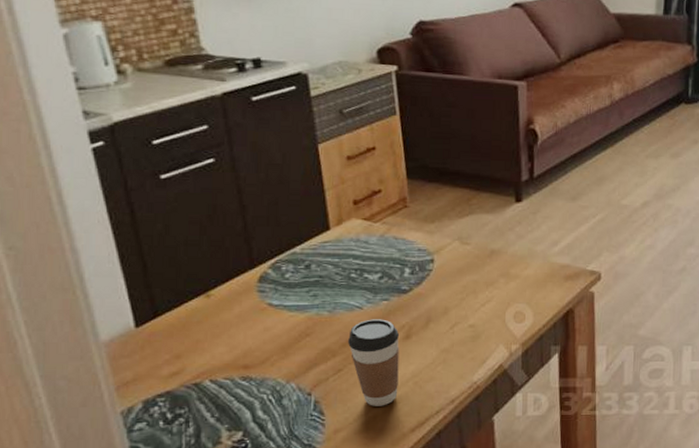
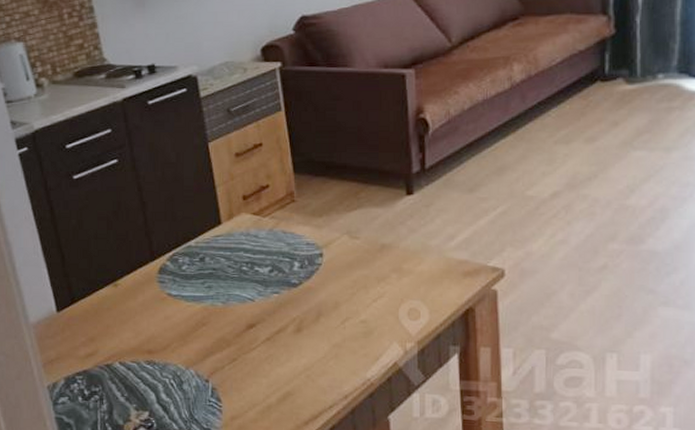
coffee cup: present [348,319,400,406] -> none [242,311,291,397]

